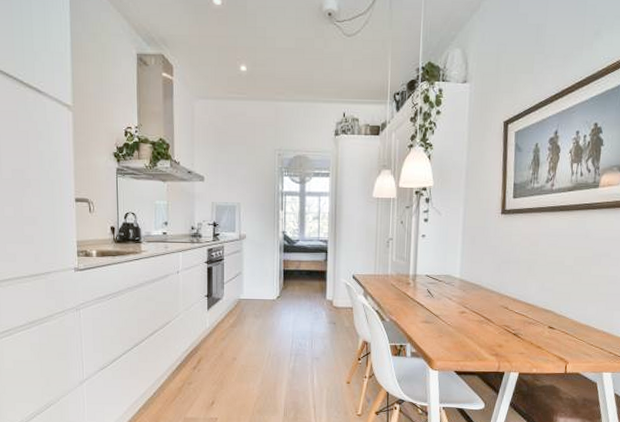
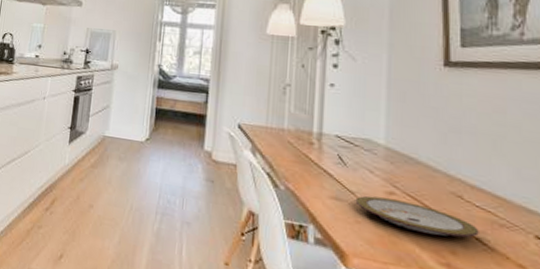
plate: none [439,316,516,337] -> present [355,196,479,238]

